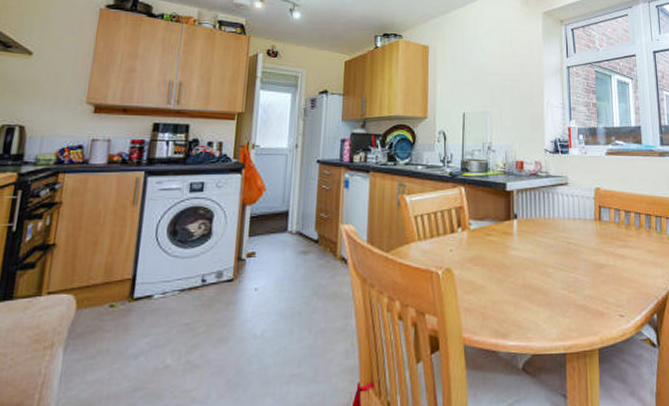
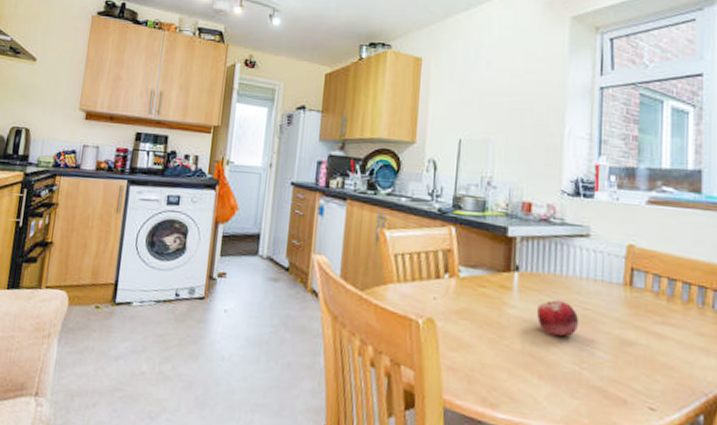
fruit: none [533,238,565,269] -> present [537,299,580,337]

